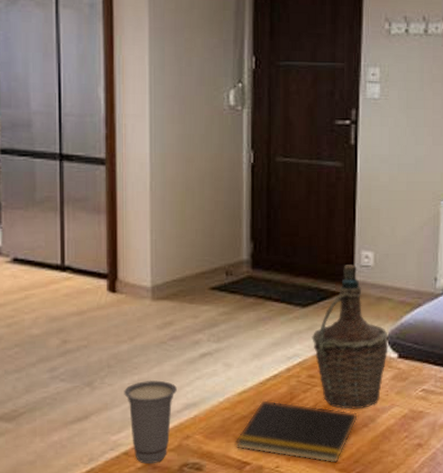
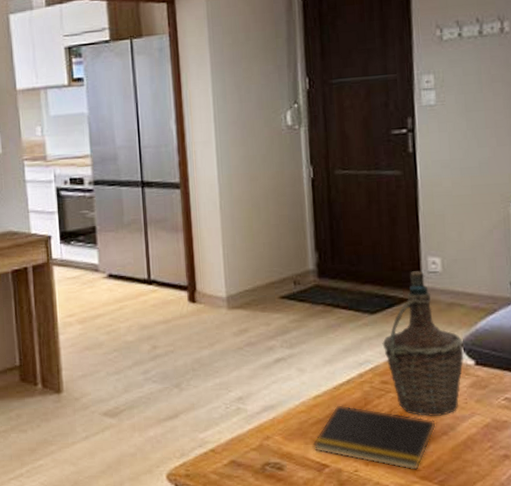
cup: present [124,380,177,464] -> none [208,383,255,461]

